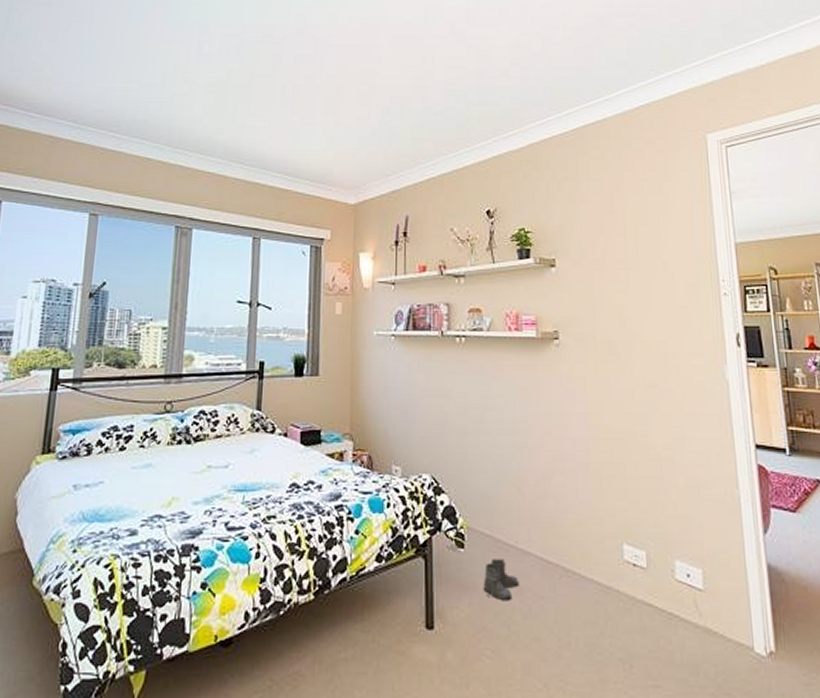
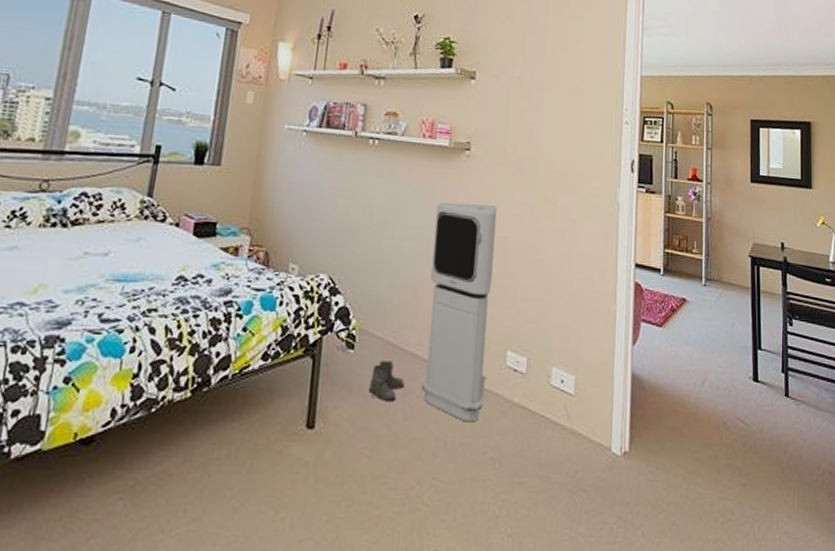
air purifier: none [530,394,604,621] -> present [421,202,497,422]

